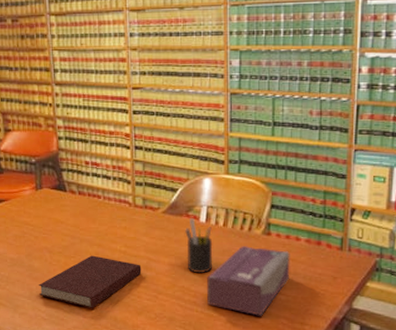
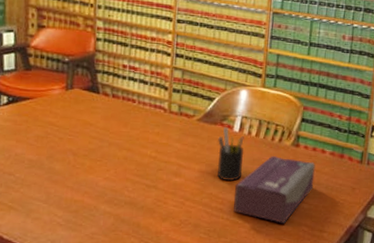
notebook: present [38,255,142,308] -> none [57,159,171,214]

